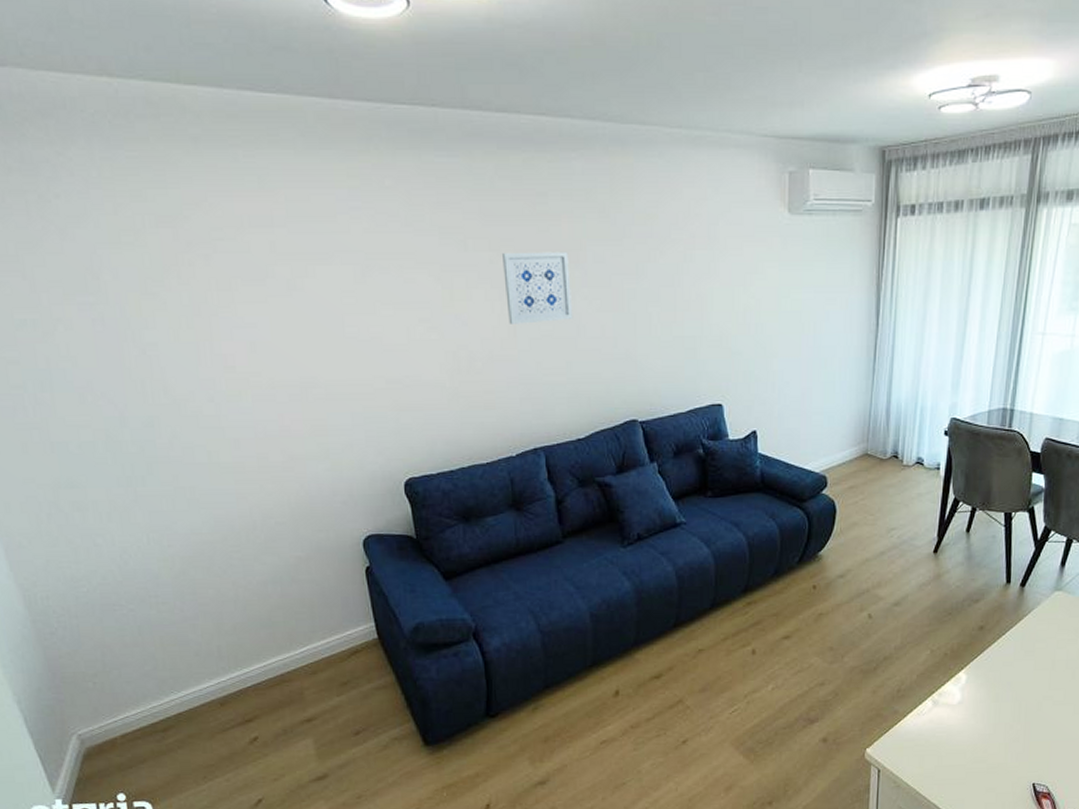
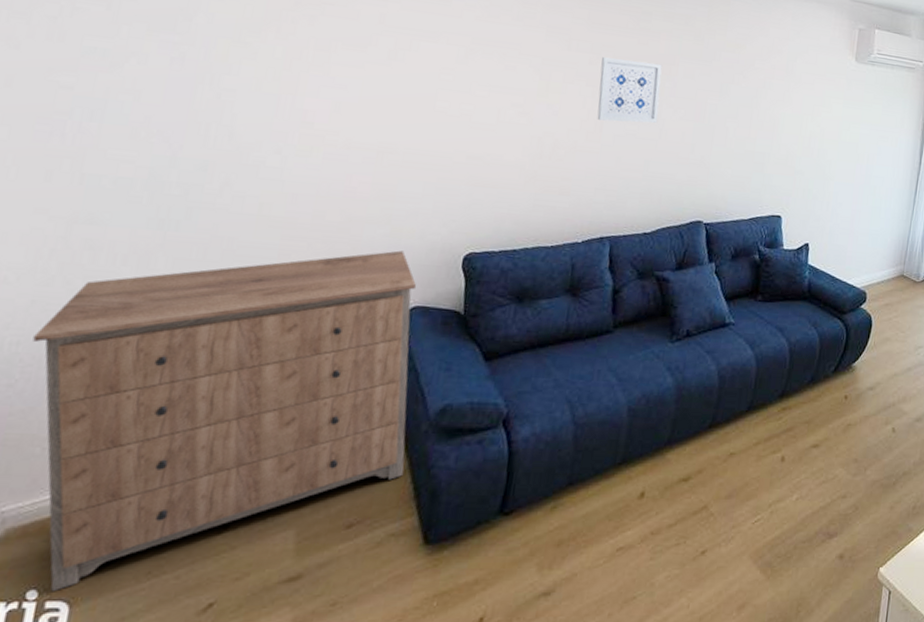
dresser: none [57,483,394,795] -> present [33,250,417,592]

